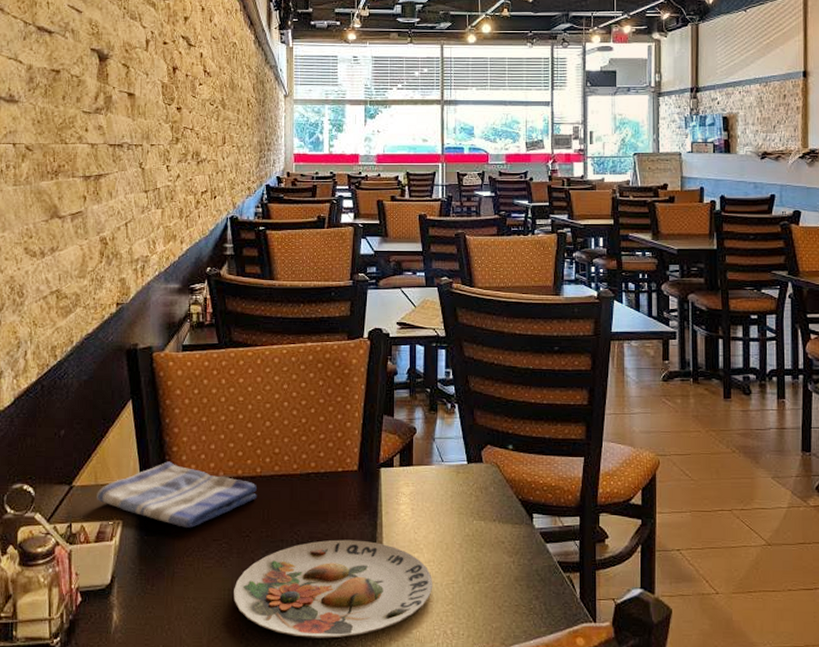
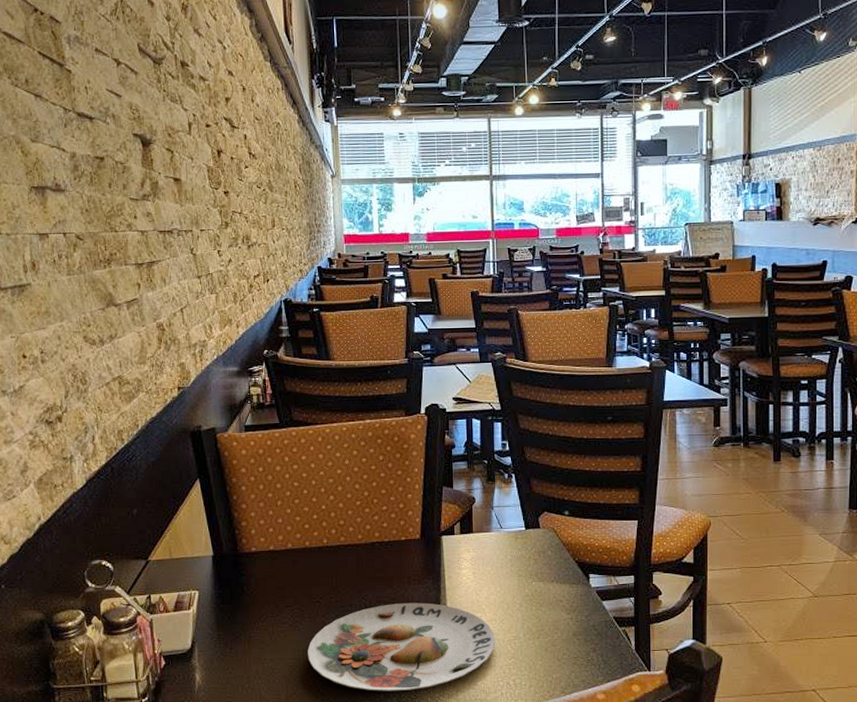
dish towel: present [97,461,258,528] -> none [172,535,326,596]

